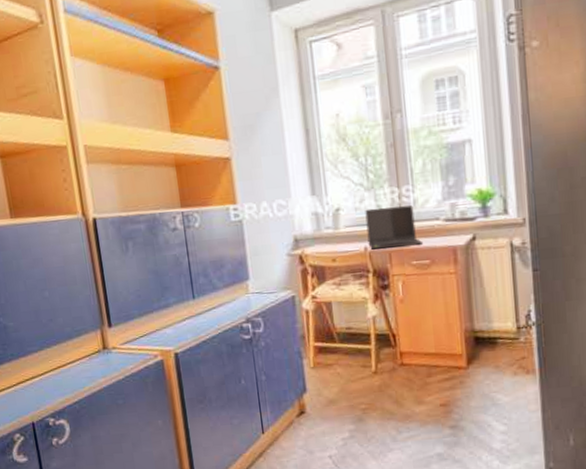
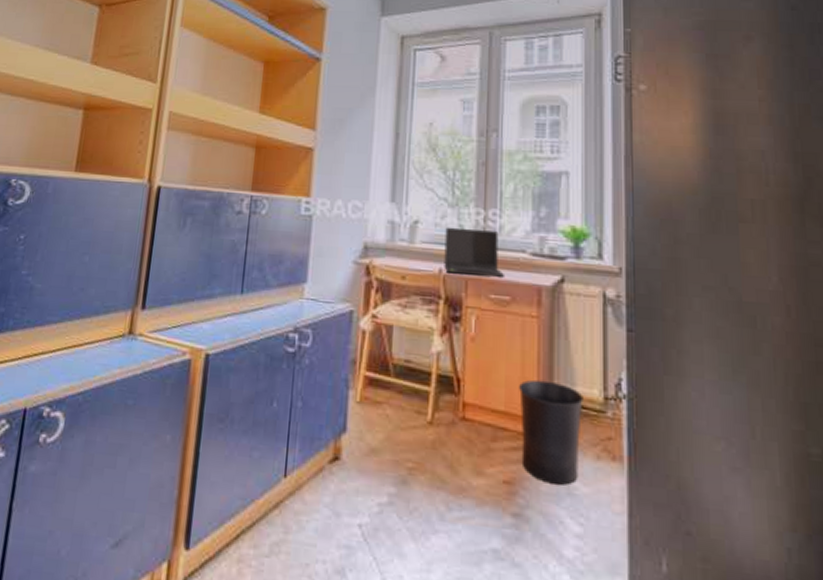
waste bin: none [444,322,500,400] -> present [518,379,583,485]

